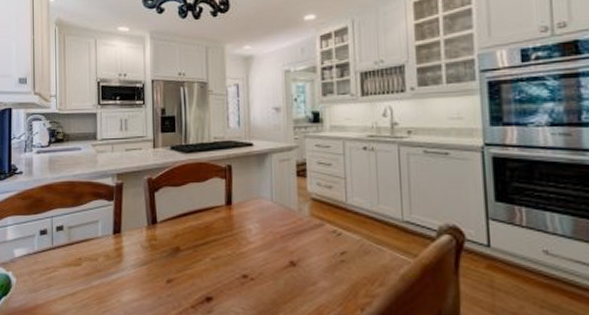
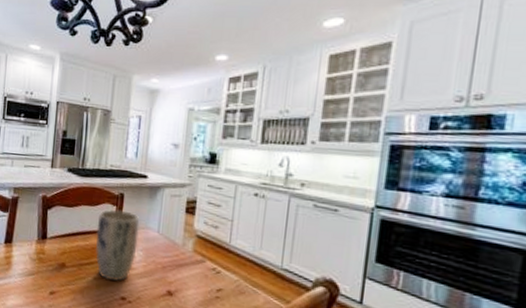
plant pot: none [208,182,252,258] -> present [95,210,140,281]

